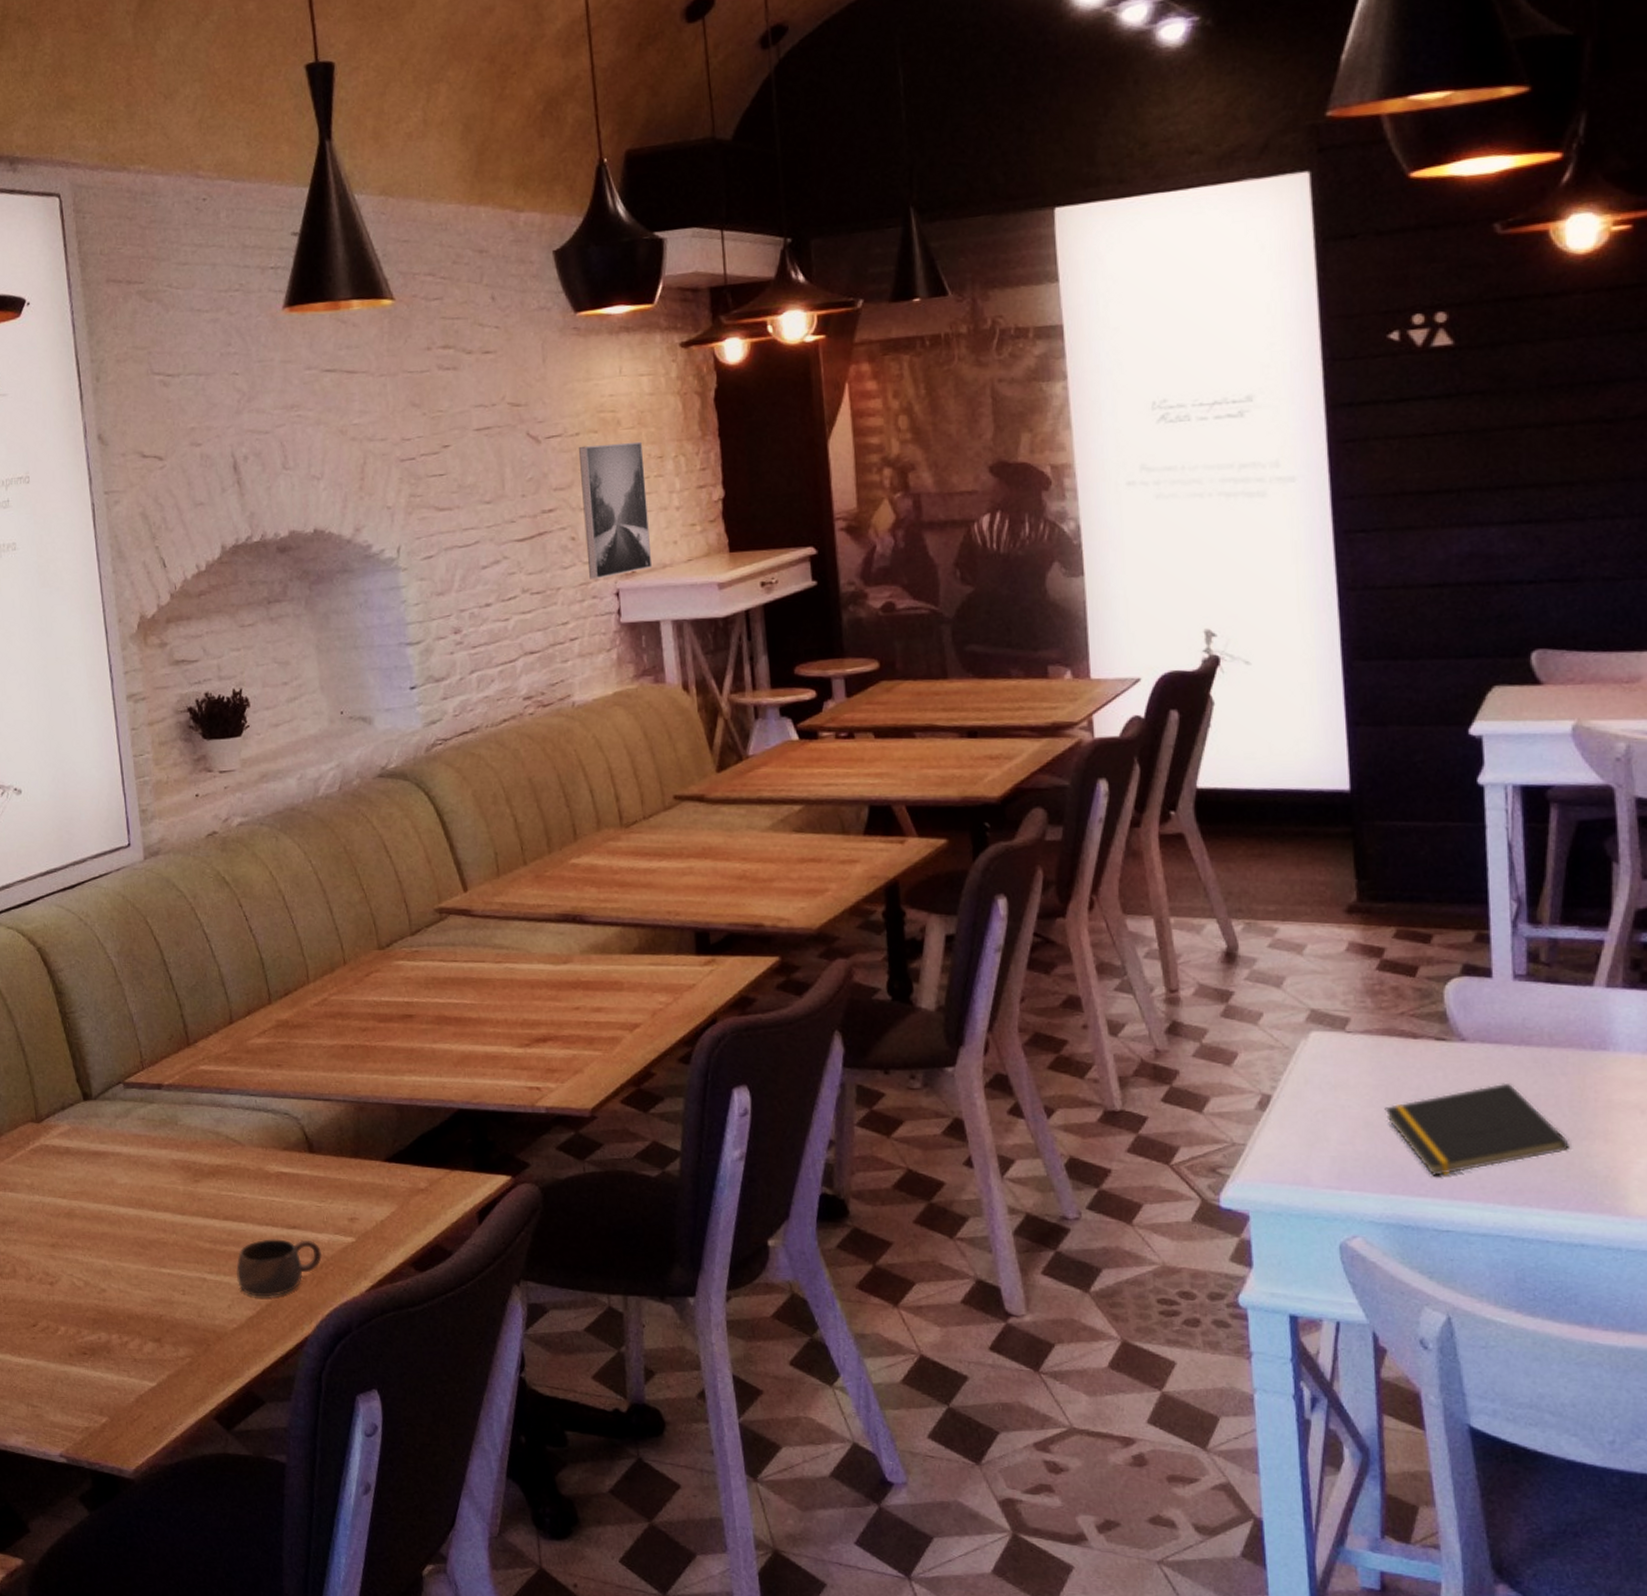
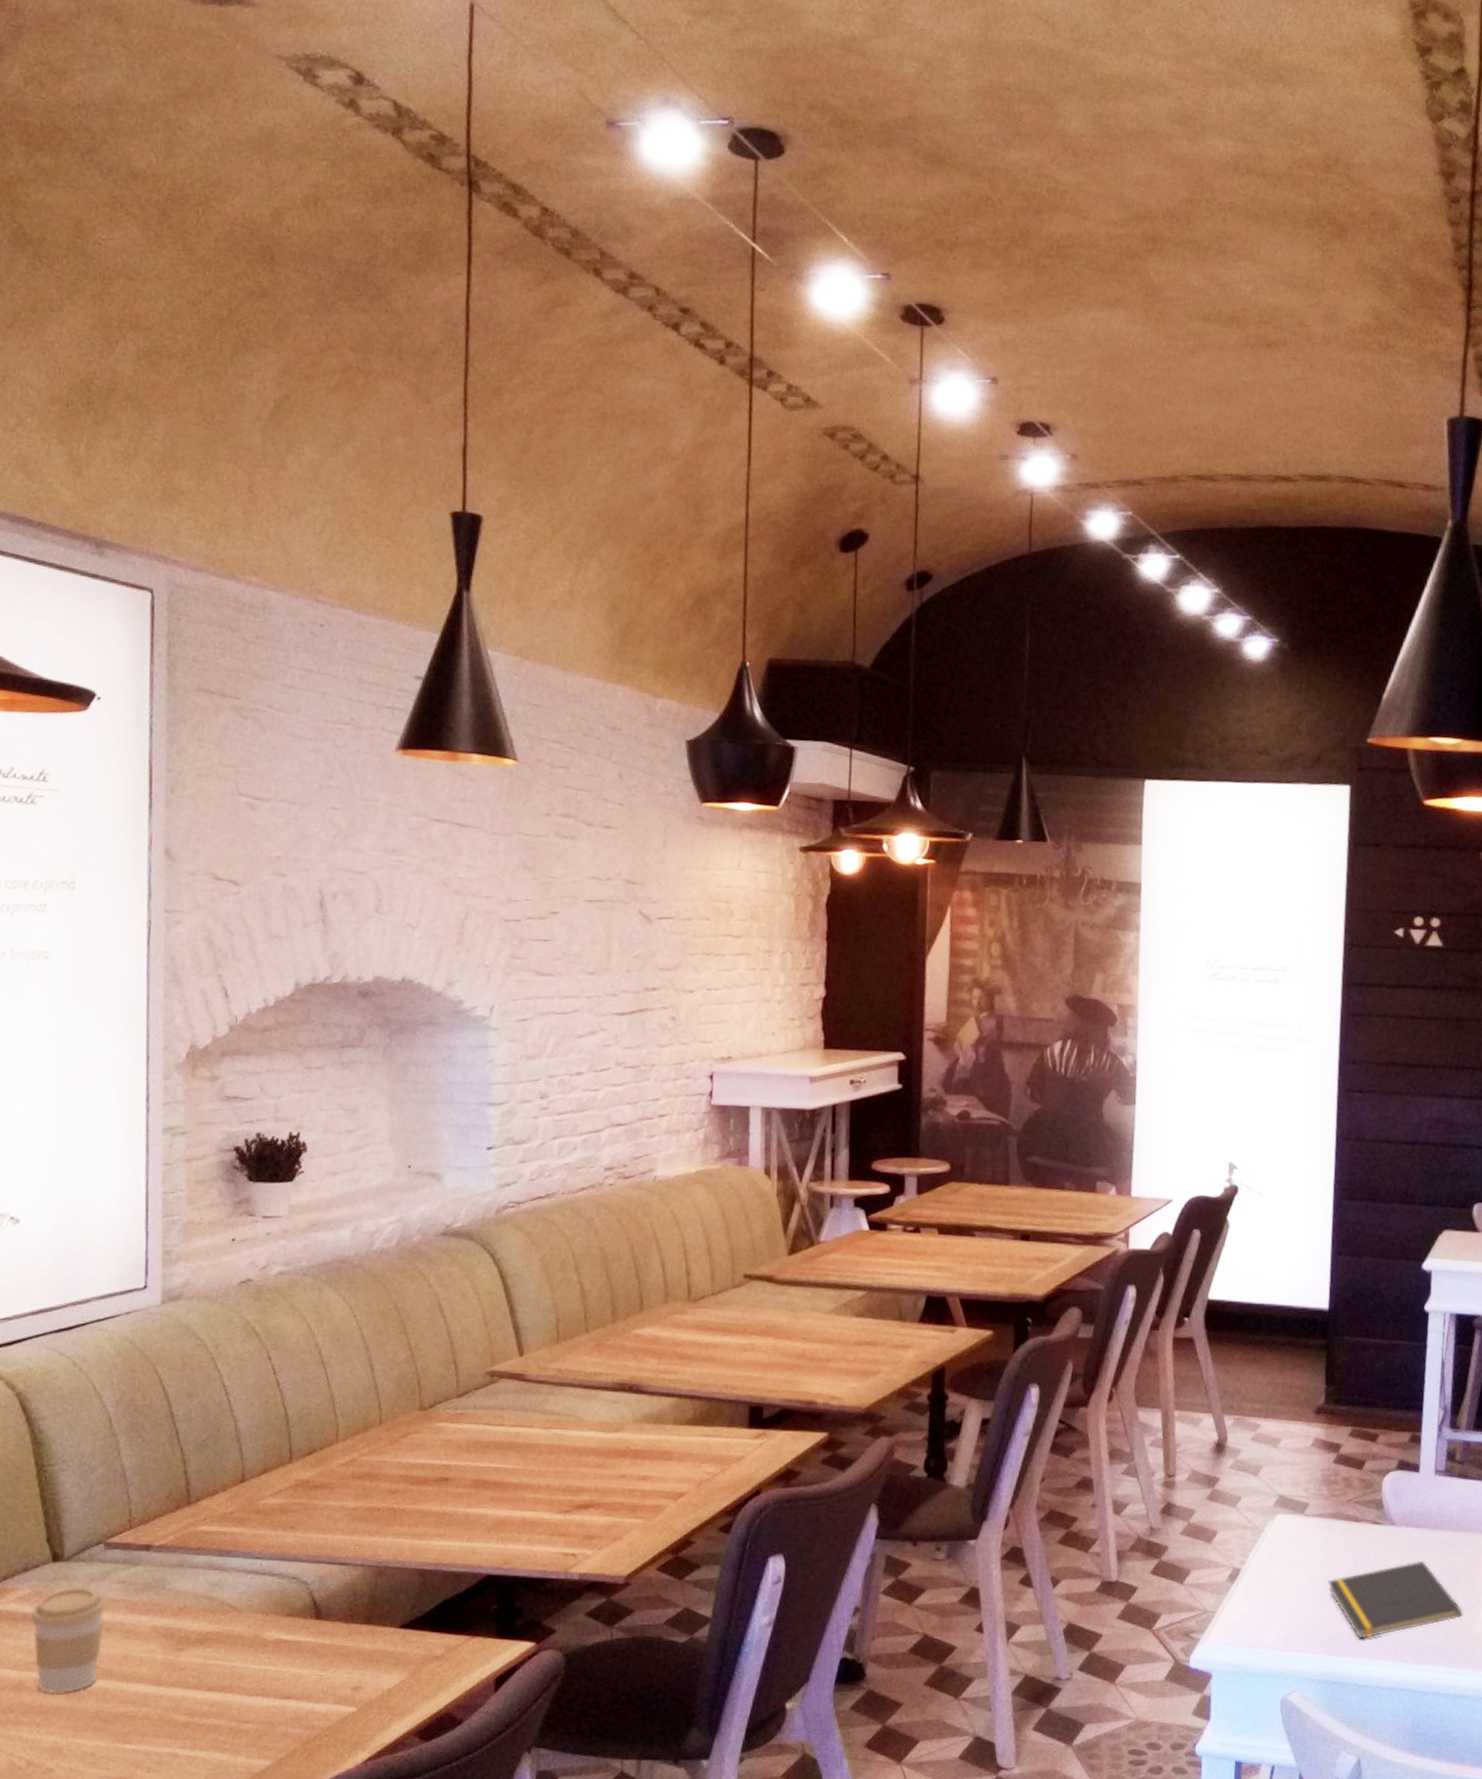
coffee cup: none [71,1123,133,1222] -> present [30,1587,107,1694]
cup: present [236,1239,323,1297] -> none [215,1710,318,1772]
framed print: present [578,441,653,579] -> none [685,930,753,1060]

